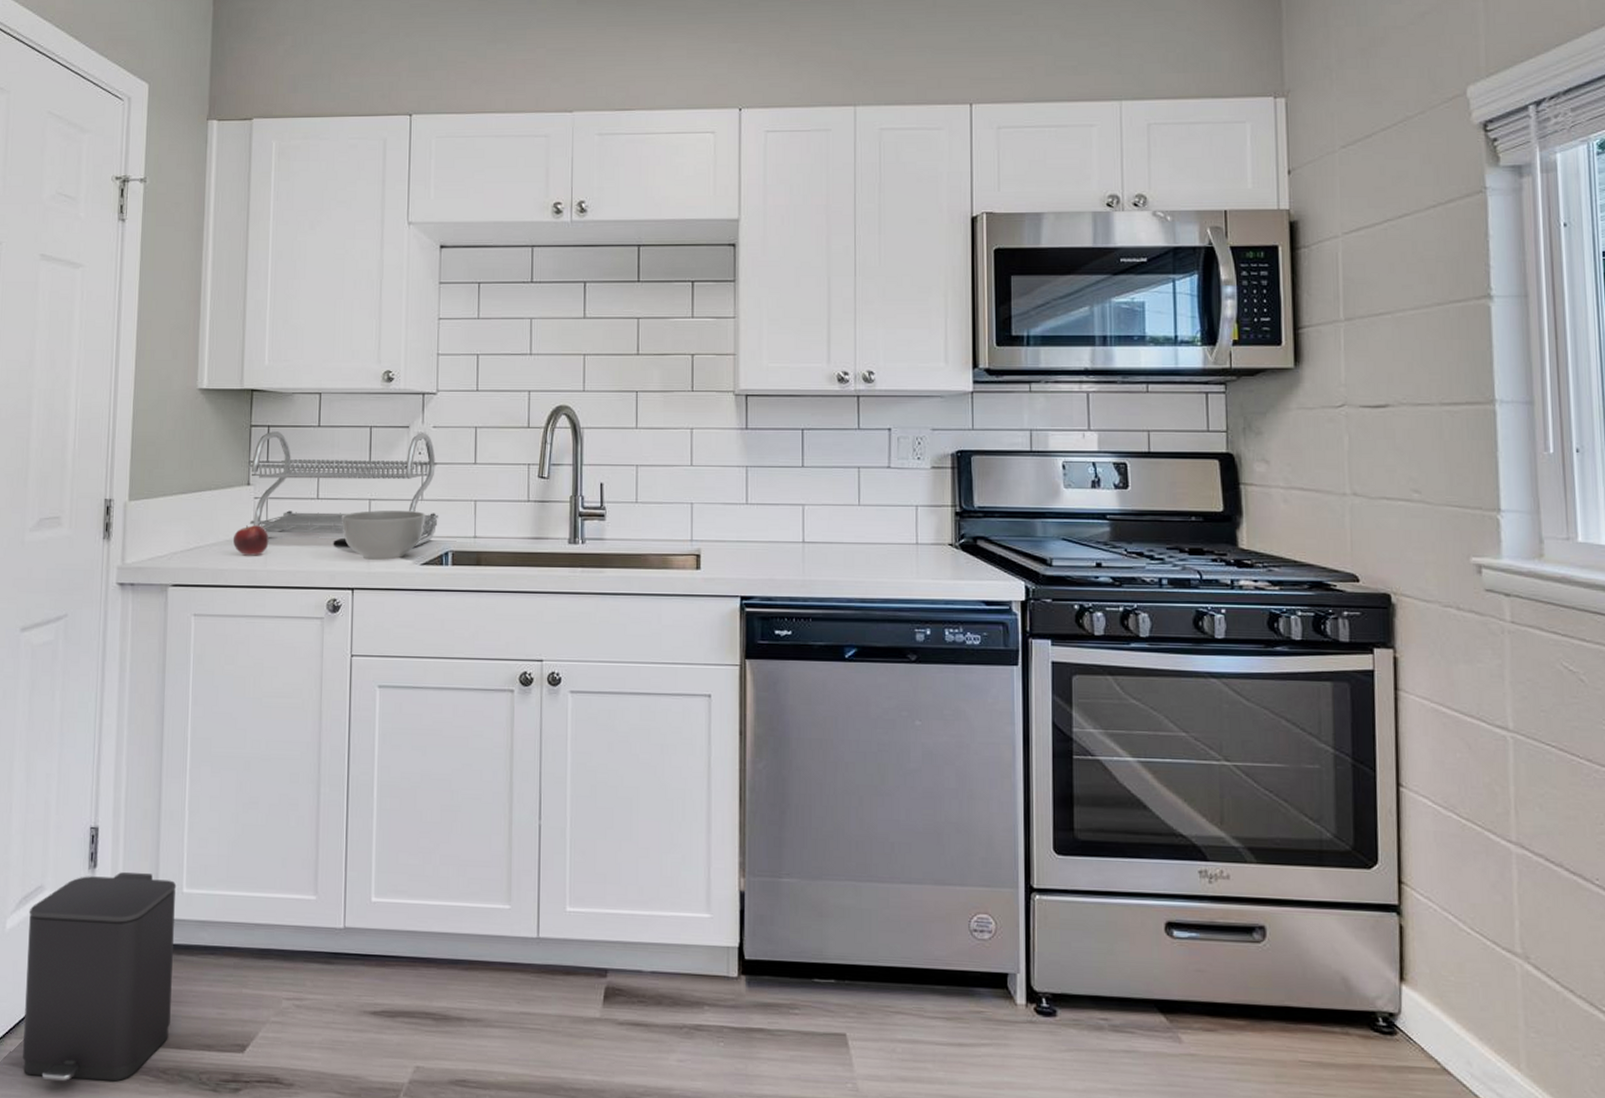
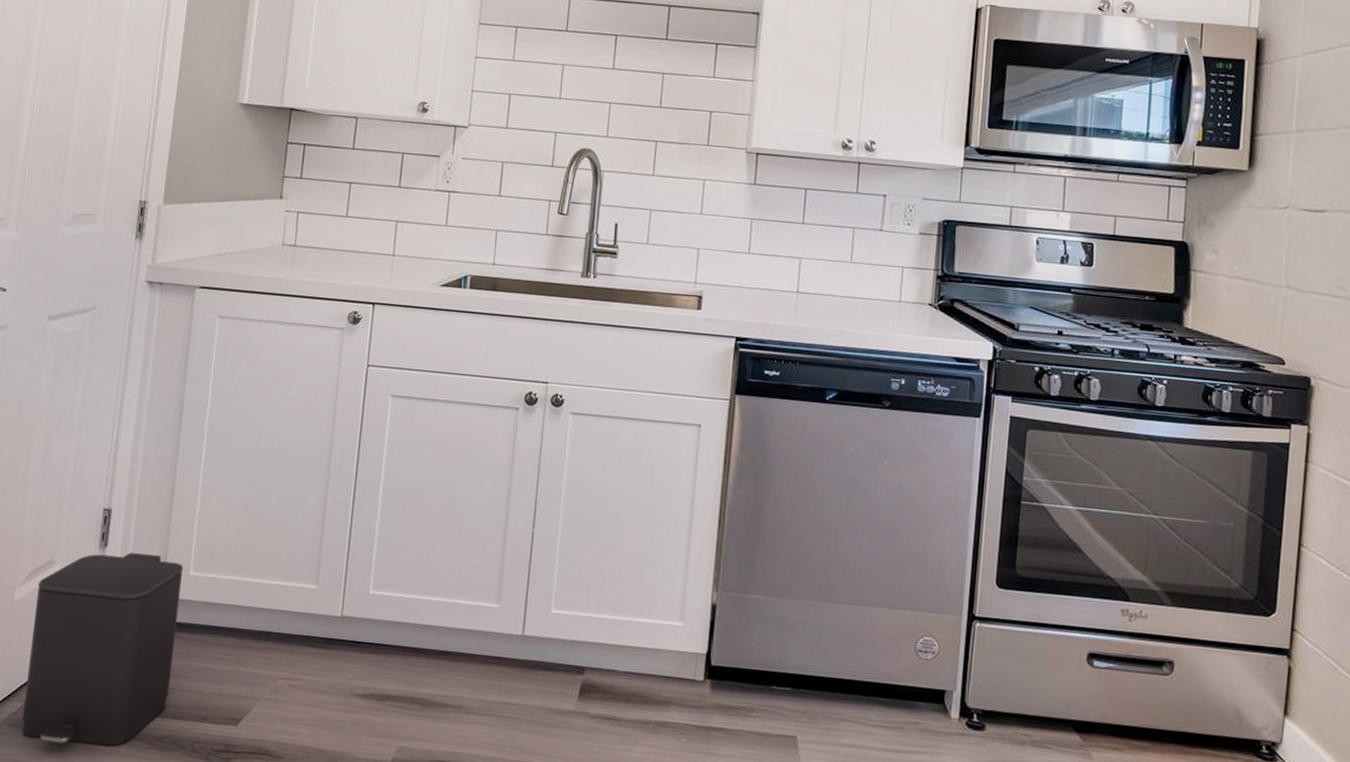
fruit: present [232,524,269,556] -> none [261,236,297,265]
dish rack: present [247,431,439,546] -> none [279,150,464,269]
bowl: present [341,510,426,560] -> none [368,231,449,279]

